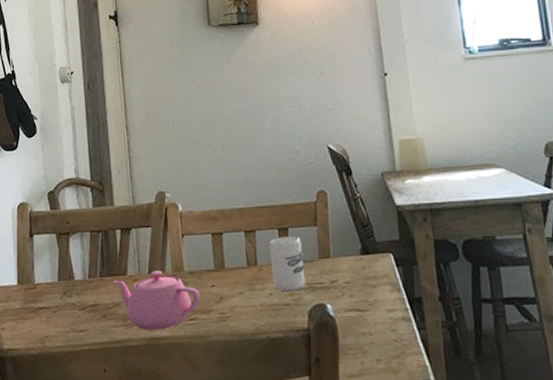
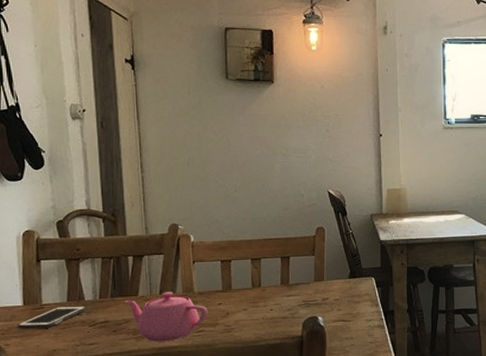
cell phone: none [12,286,77,311] -> present [17,306,87,329]
cup: present [269,236,306,291] -> none [273,263,302,307]

